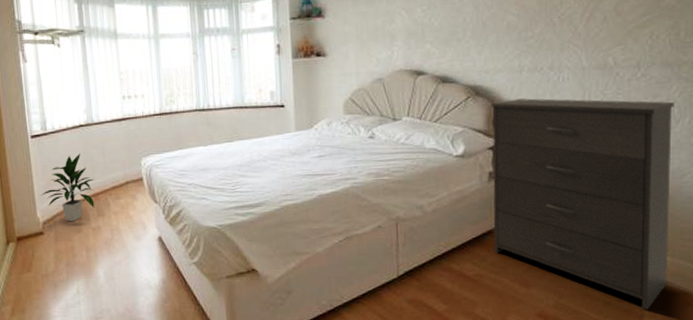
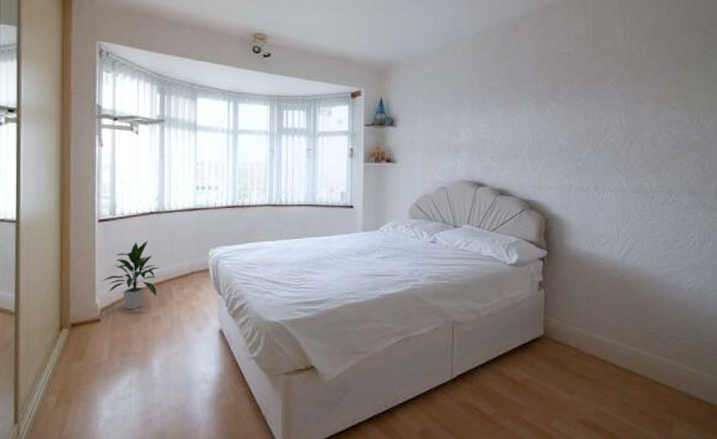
dresser: present [491,98,674,310] -> none [541,215,700,420]

